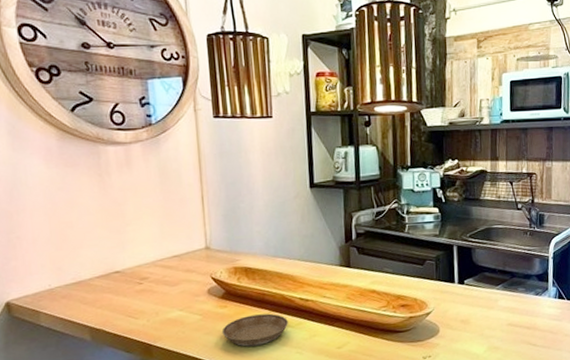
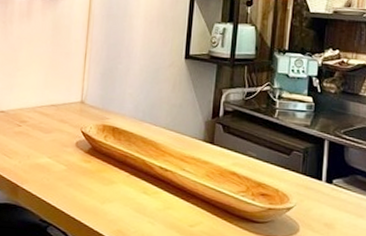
saucer: present [222,313,288,347] -> none [82,175,145,207]

